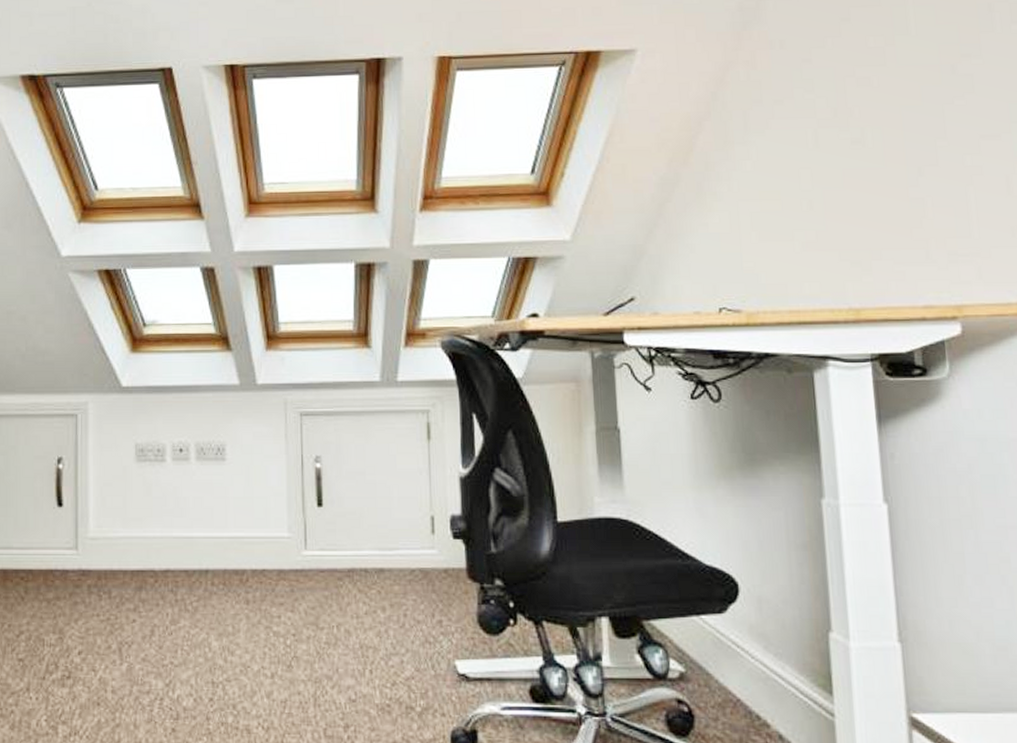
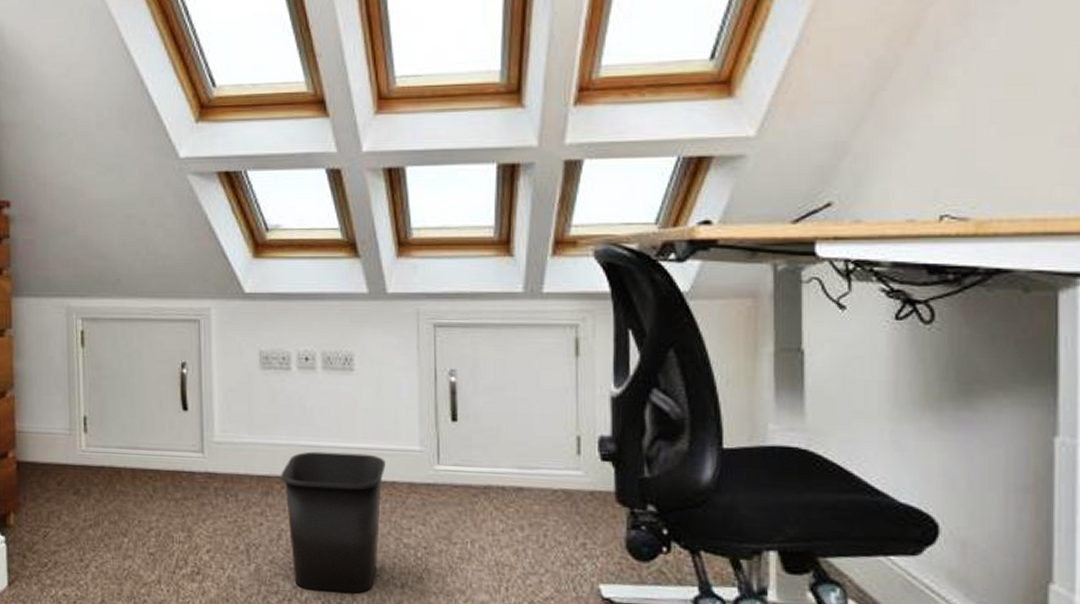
waste bin: none [154,543,256,688] -> present [281,451,385,594]

